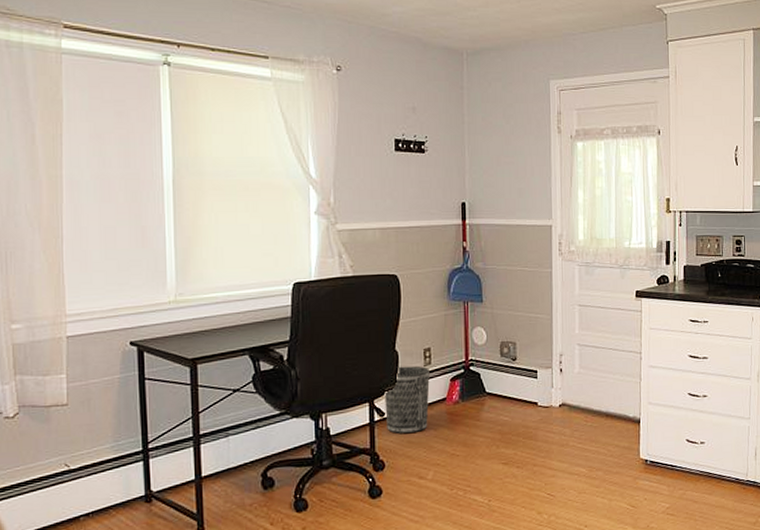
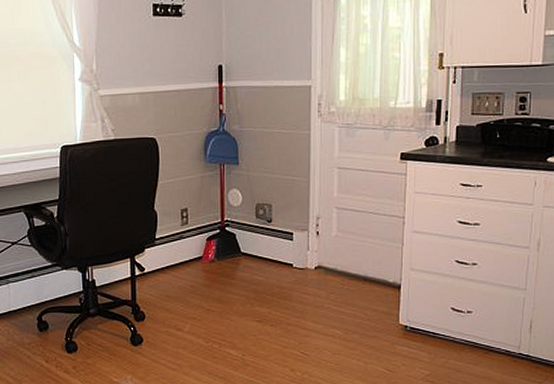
wastebasket: present [384,366,430,434] -> none [144,225,187,289]

